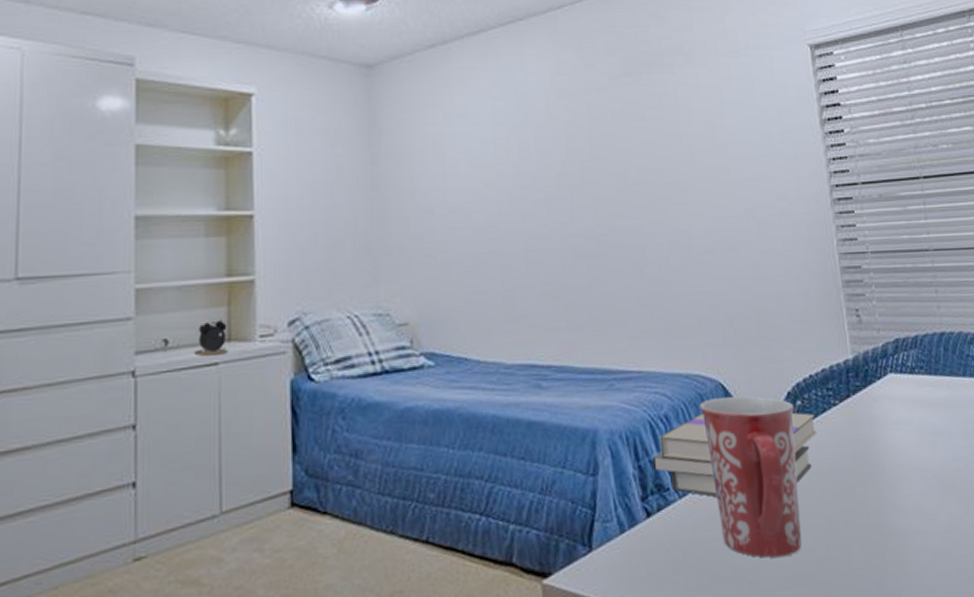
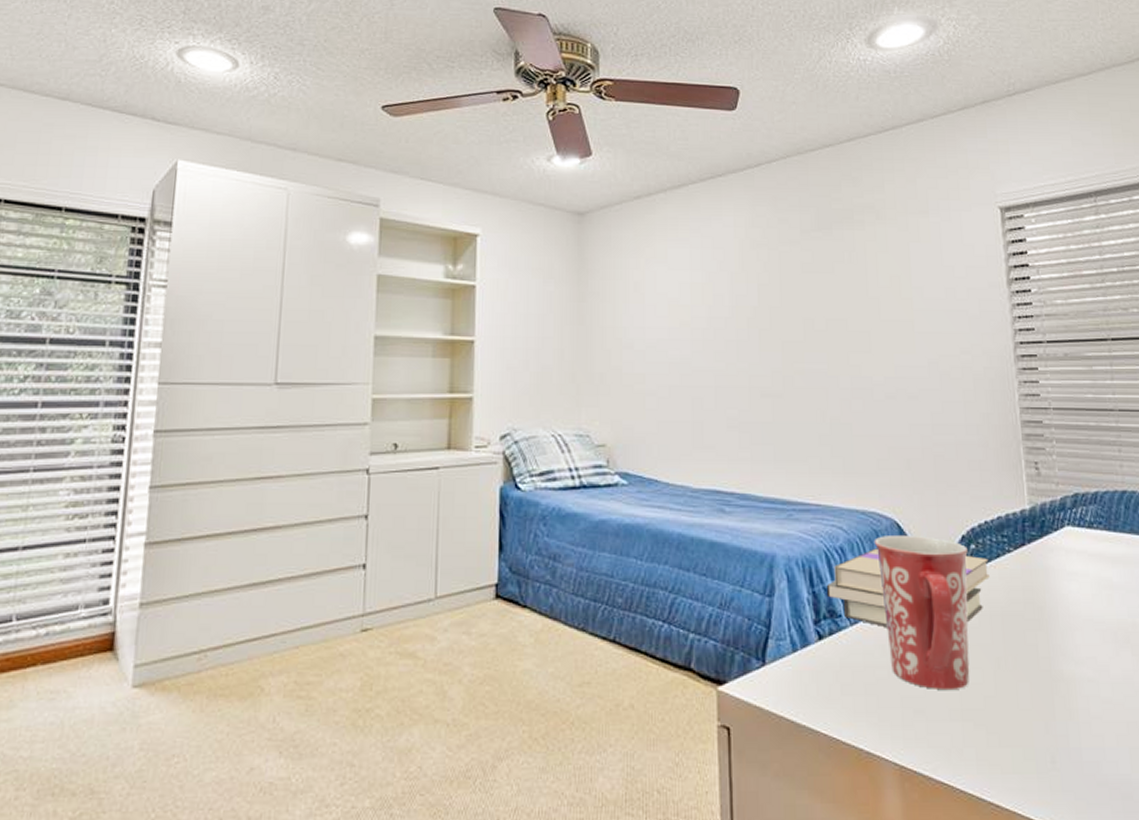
alarm clock: present [194,318,229,357] -> none [419,428,449,462]

